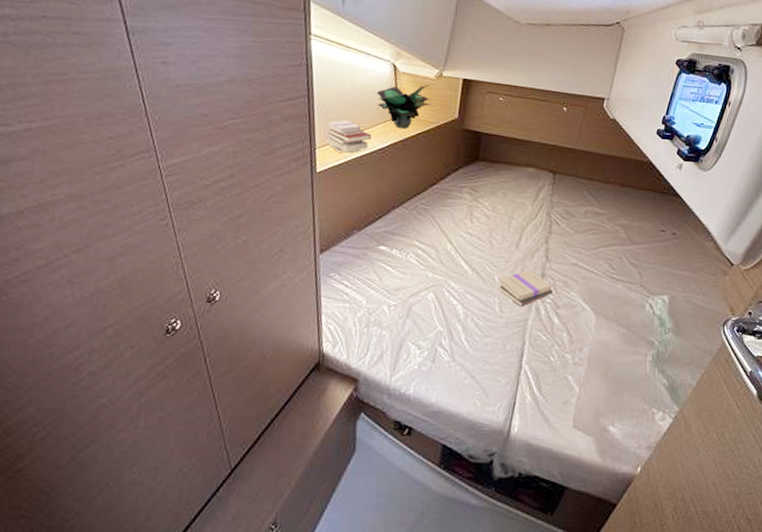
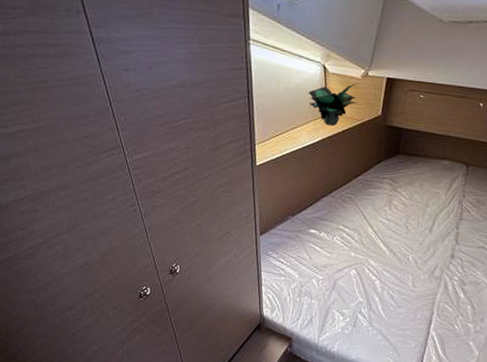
books: present [327,119,372,154] -> none [265,118,304,149]
books: present [498,270,554,307] -> none [412,251,461,283]

